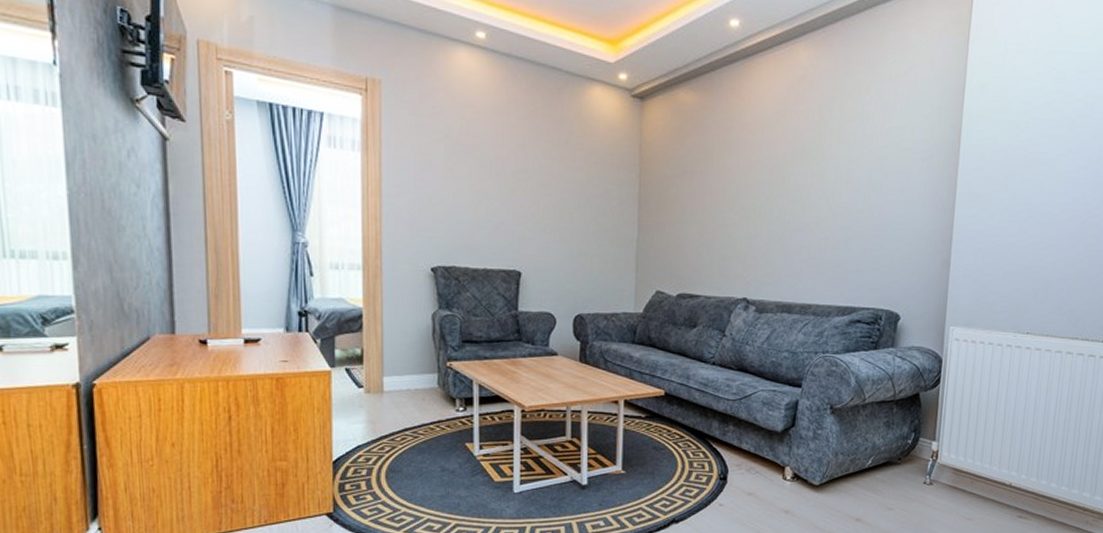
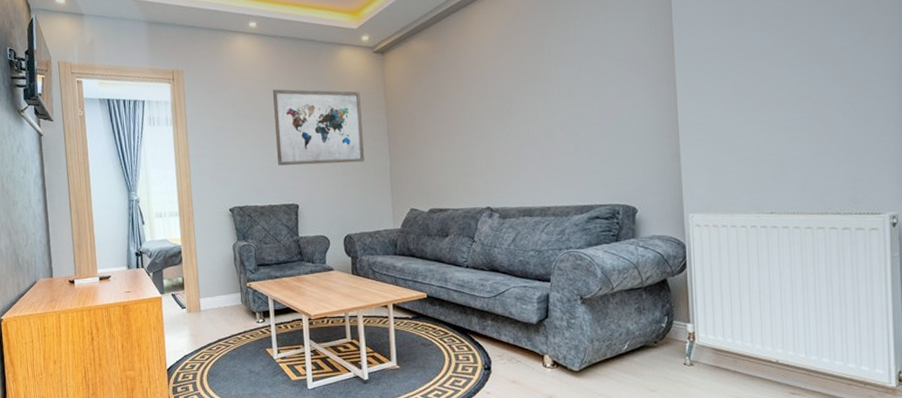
wall art: none [499,124,610,229] -> present [273,89,364,166]

